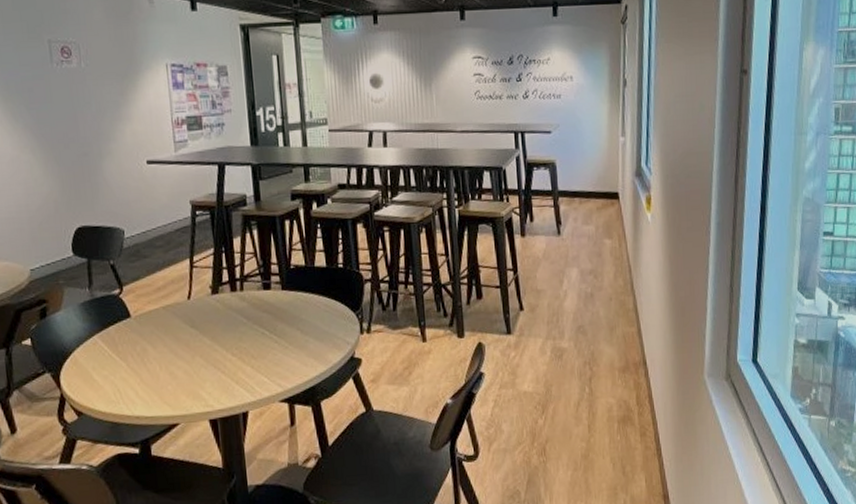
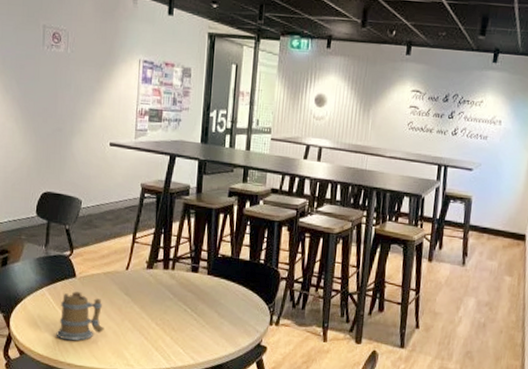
mug: none [117,333,173,391] -> present [56,291,104,341]

